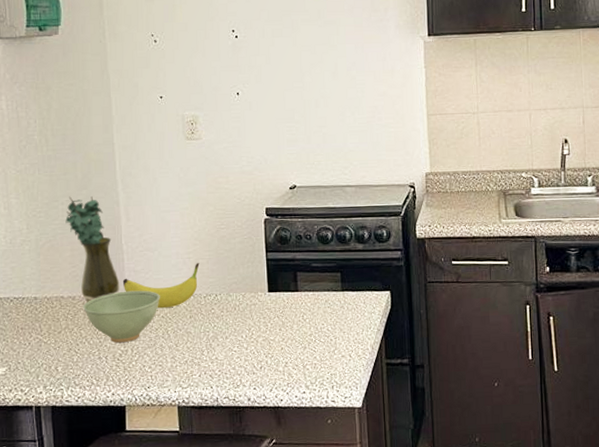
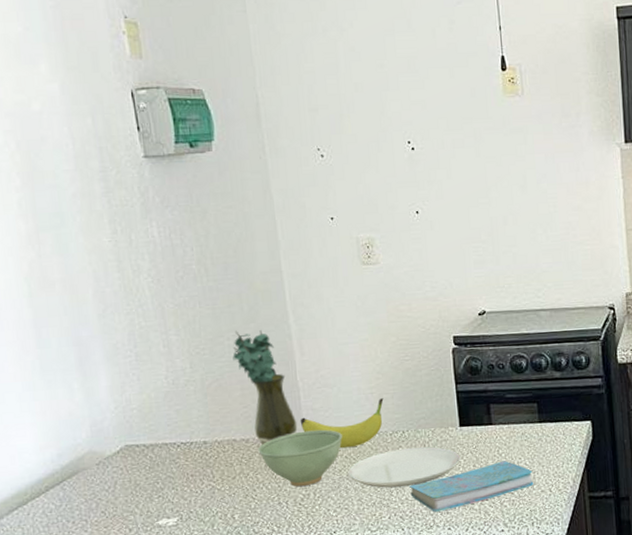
plate: none [163,309,268,348] -> present [348,446,461,488]
cover: none [220,326,335,372] -> present [409,460,534,512]

